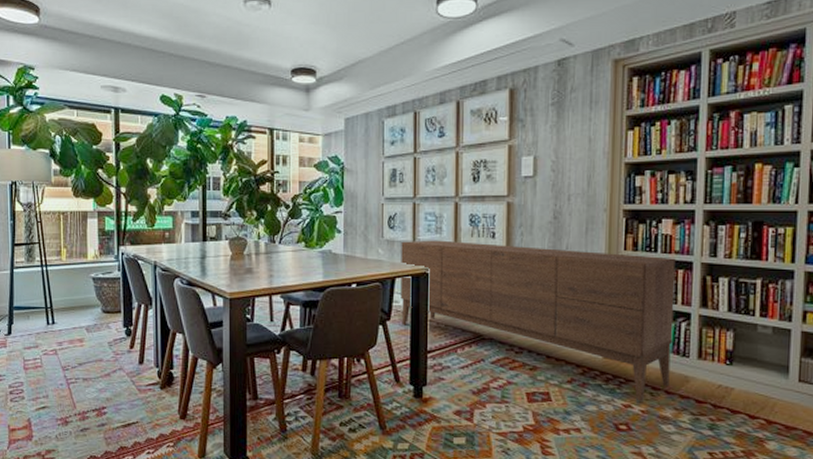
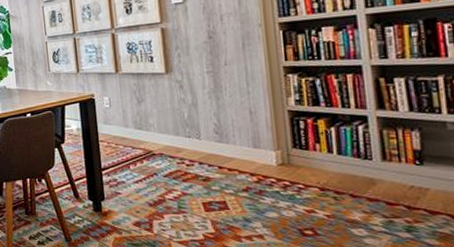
sideboard: present [400,240,676,402] -> none [66,63,354,206]

